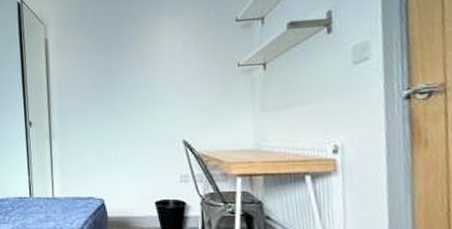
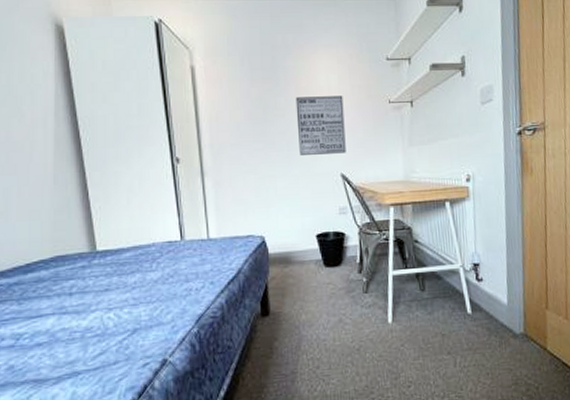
wall art: none [138,60,189,122] -> present [295,96,346,157]

